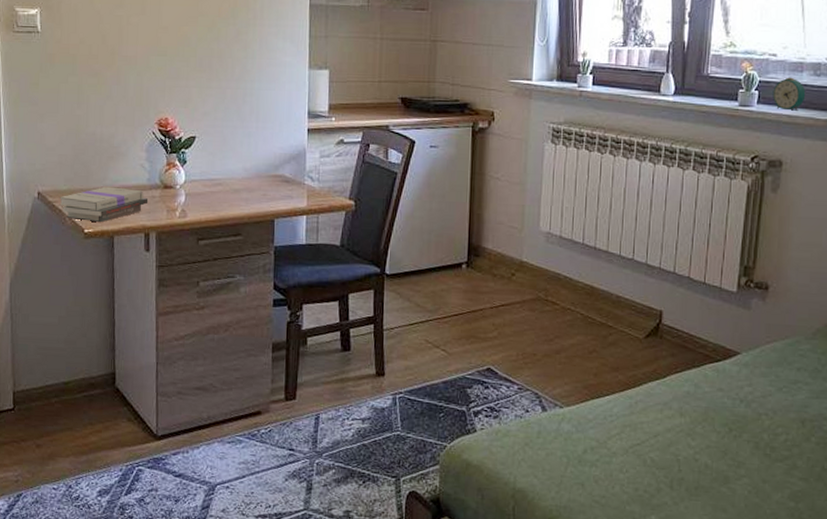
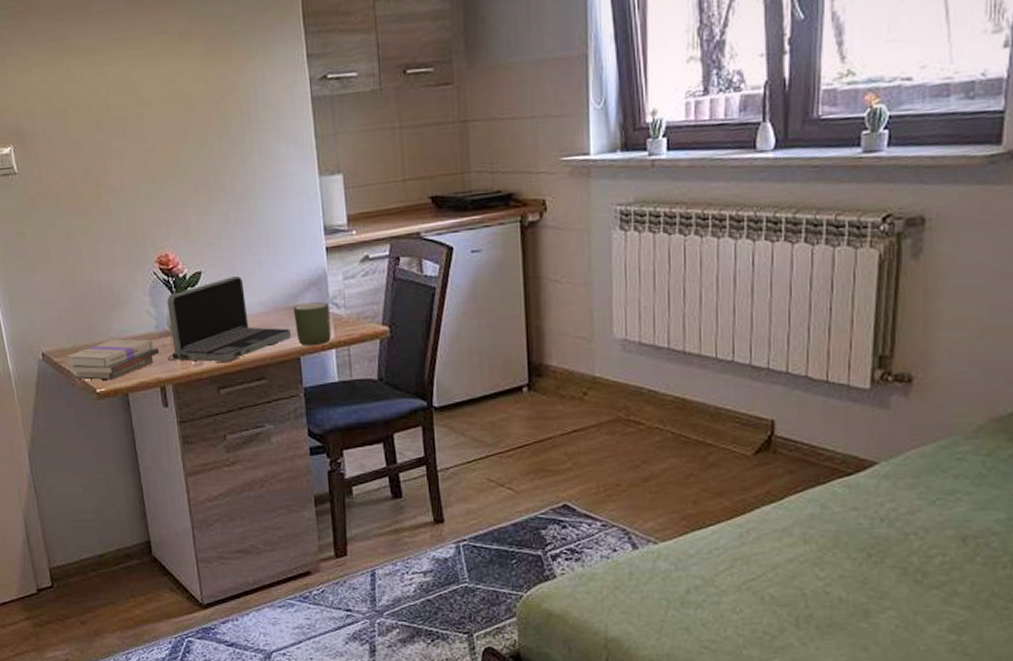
laptop: none [154,144,269,218] -> present [167,276,292,363]
mug: none [273,173,305,212] -> present [293,302,331,347]
alarm clock: present [772,77,806,111] -> none [908,105,955,151]

